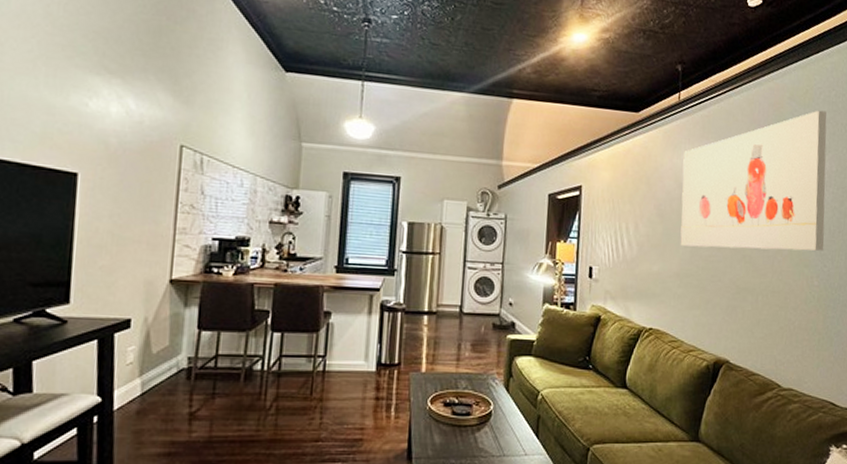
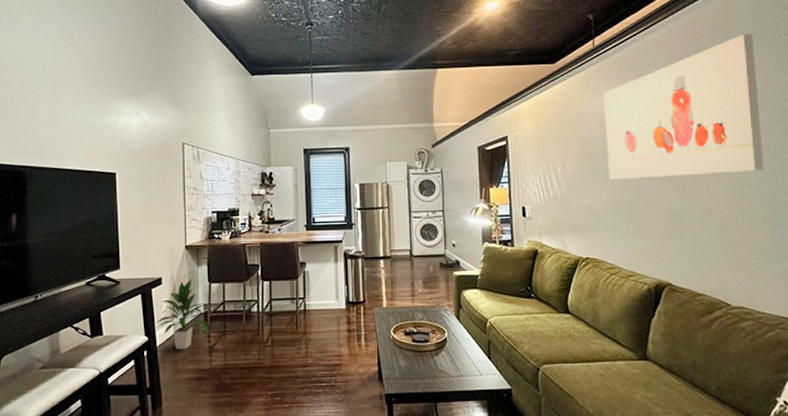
indoor plant: none [117,323,192,416] -> present [157,279,209,350]

